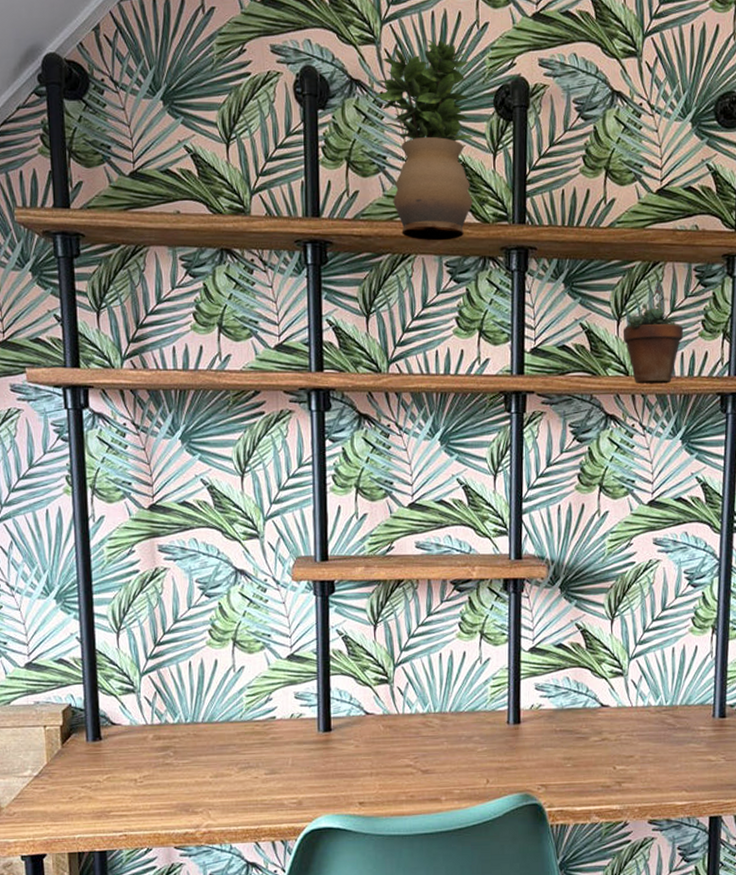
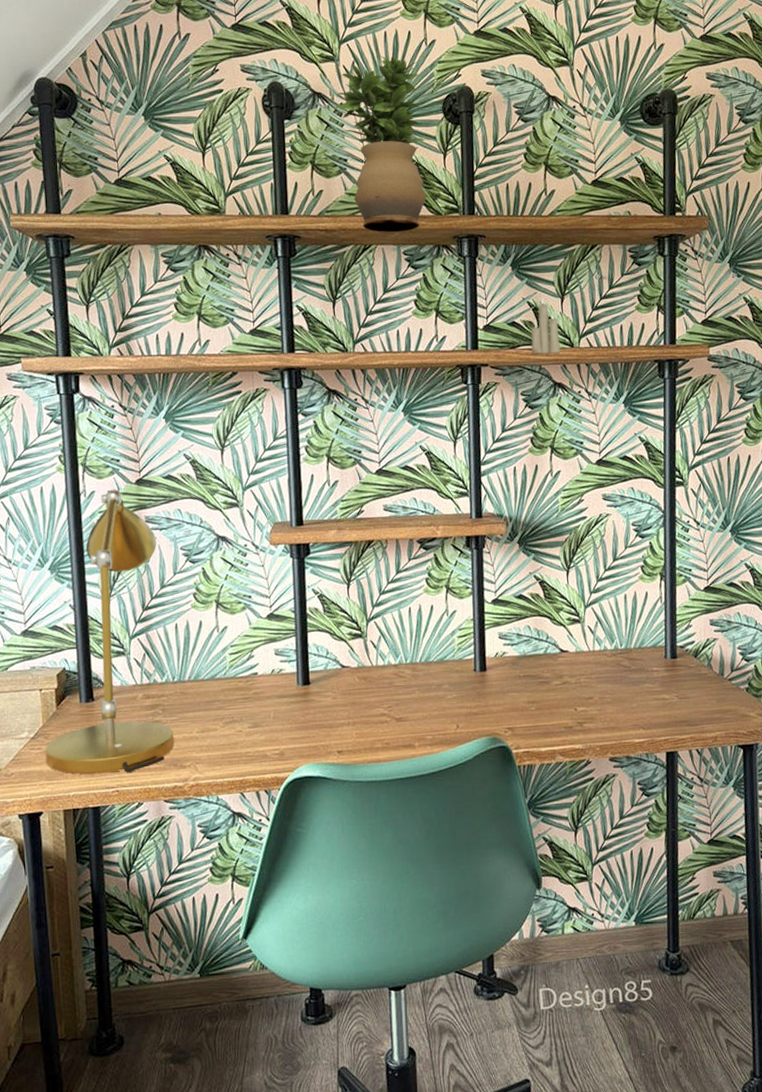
desk lamp: none [49,514,186,817] -> present [45,489,175,775]
candle: none [582,317,614,383] -> present [531,296,561,355]
succulent plant: present [622,283,684,385] -> none [566,263,622,355]

